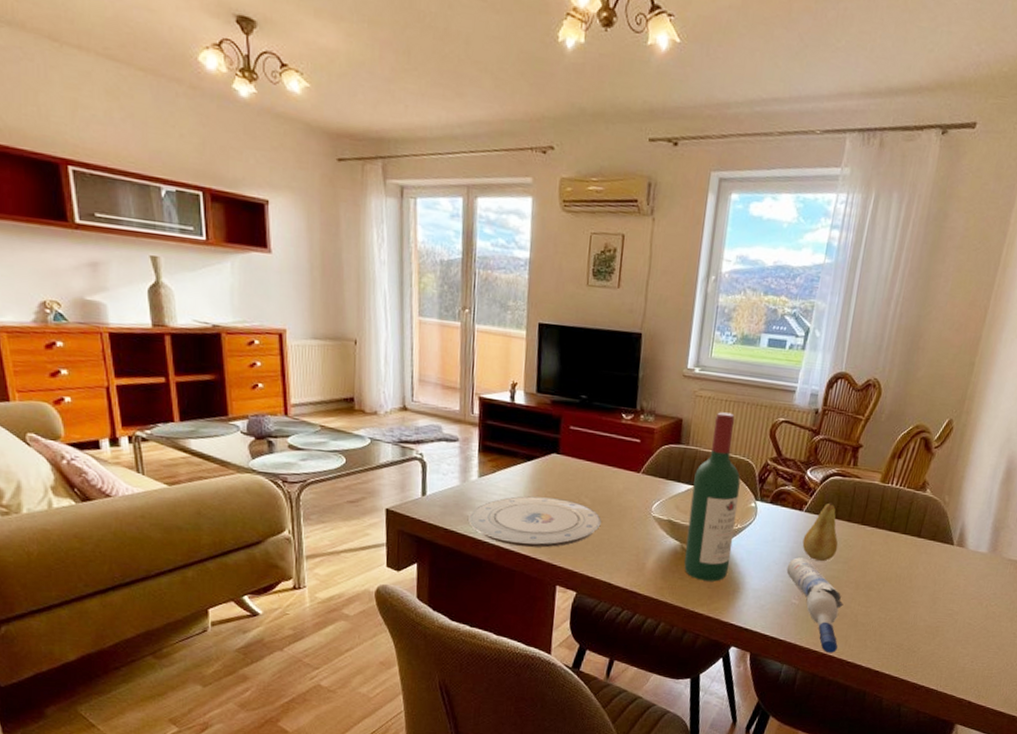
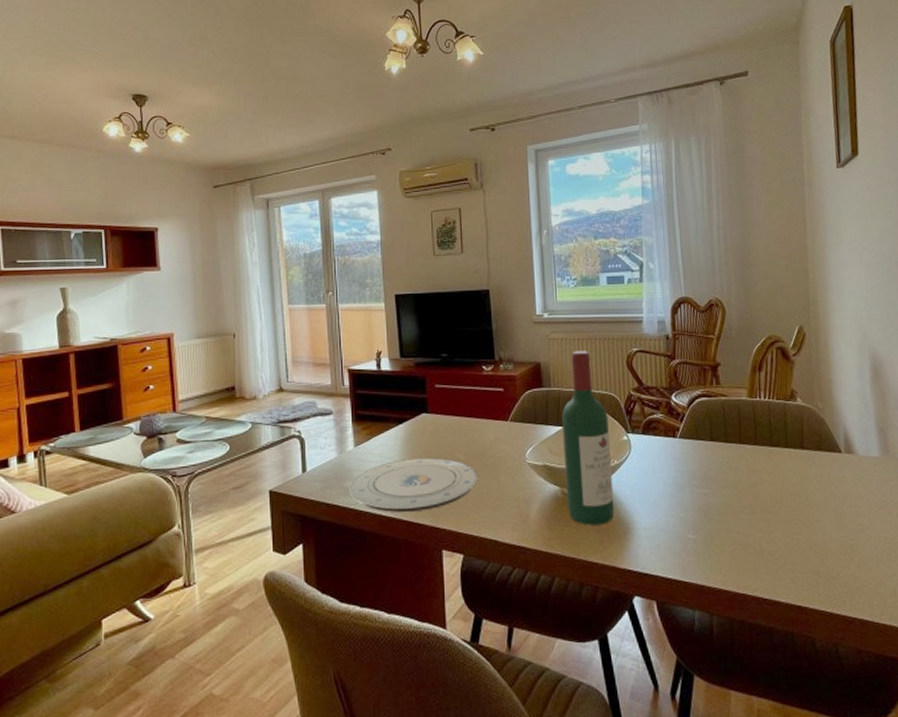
water bottle: present [786,557,843,653] -> none [674,487,749,591]
fruit: present [802,503,839,561] -> none [683,425,722,488]

